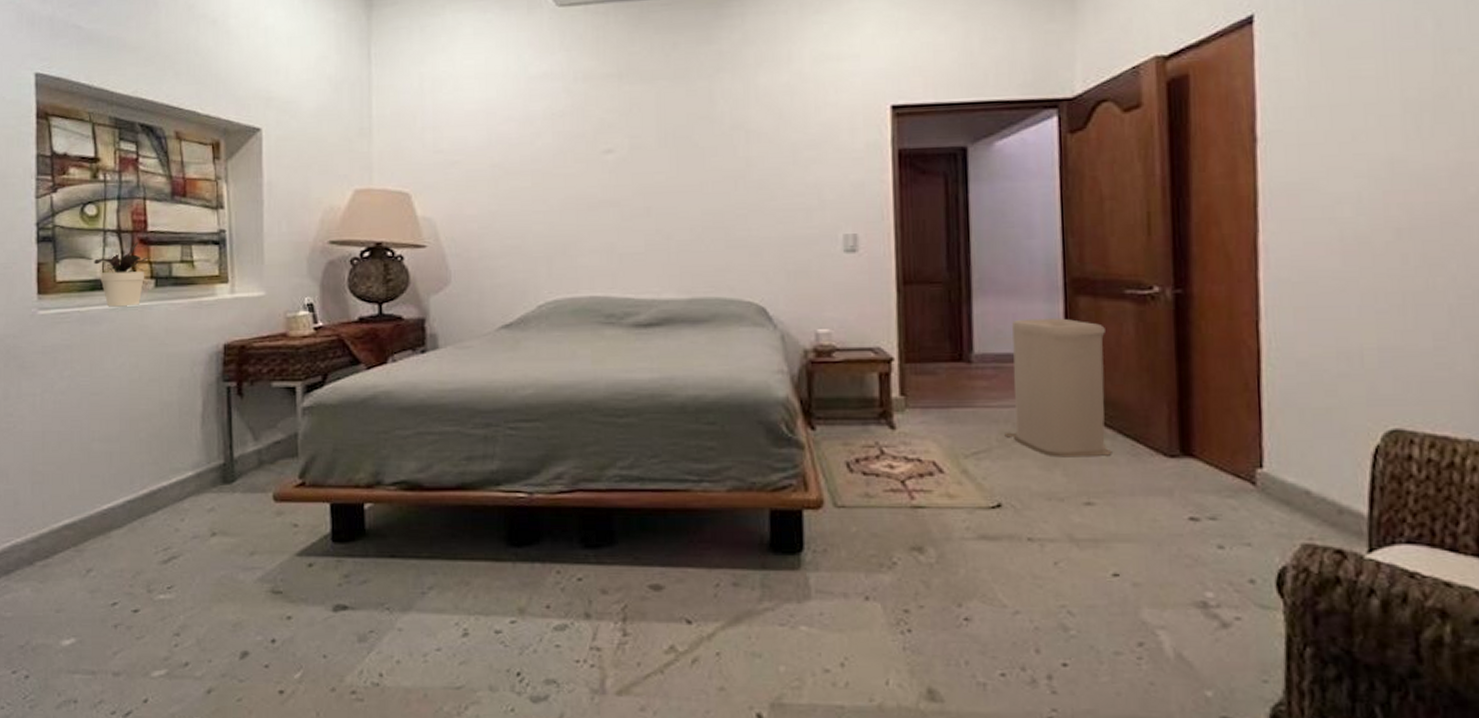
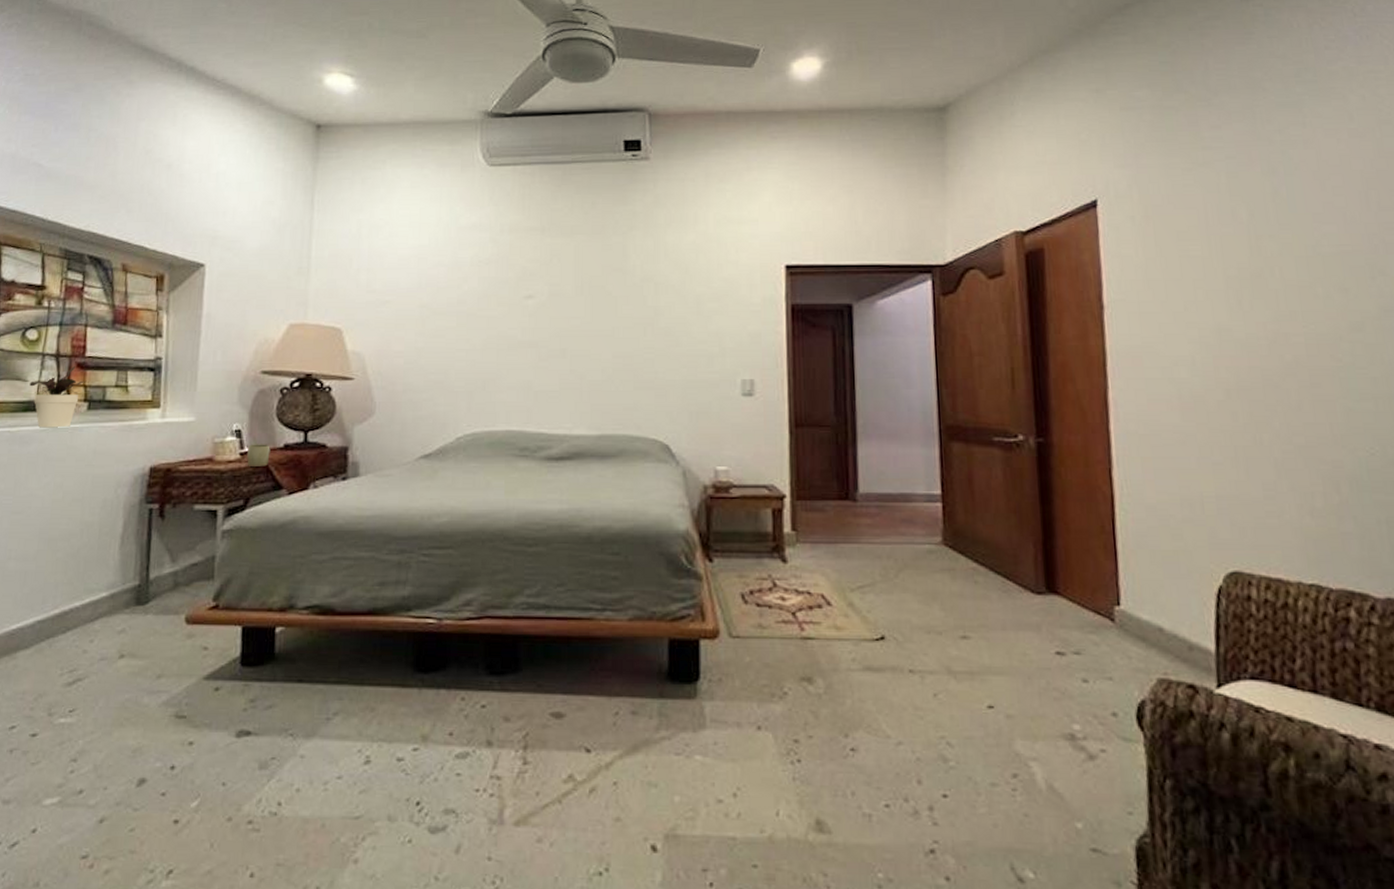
mug: none [321,317,345,341] -> present [247,444,271,466]
laundry basket: present [1004,318,1112,458] -> none [887,462,985,593]

